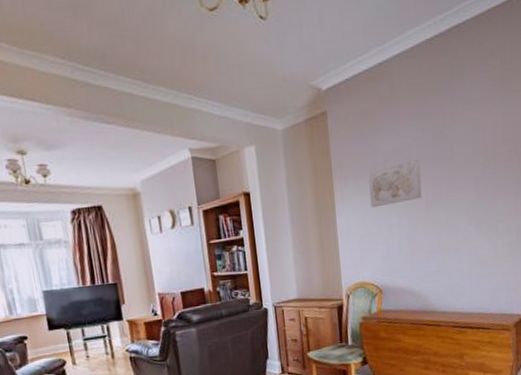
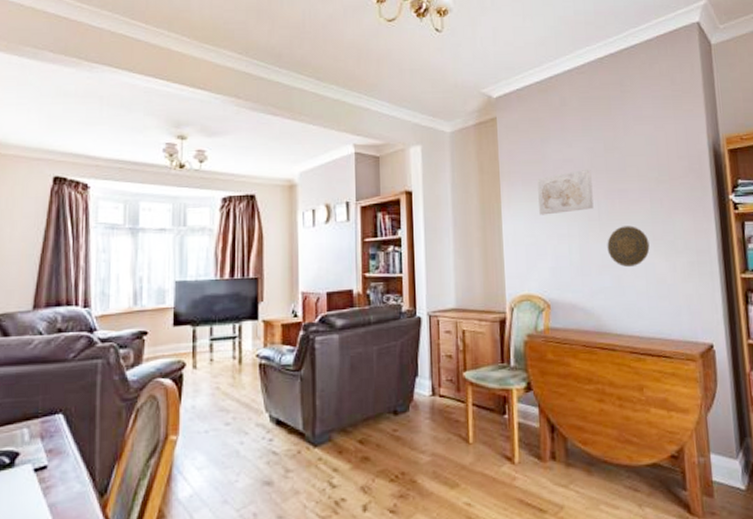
decorative plate: none [434,212,473,252] -> present [607,225,650,268]

